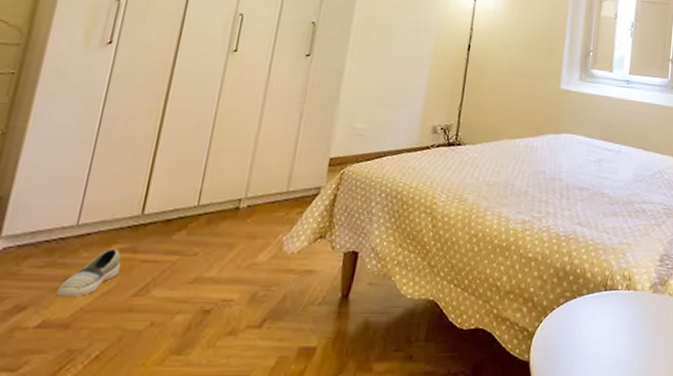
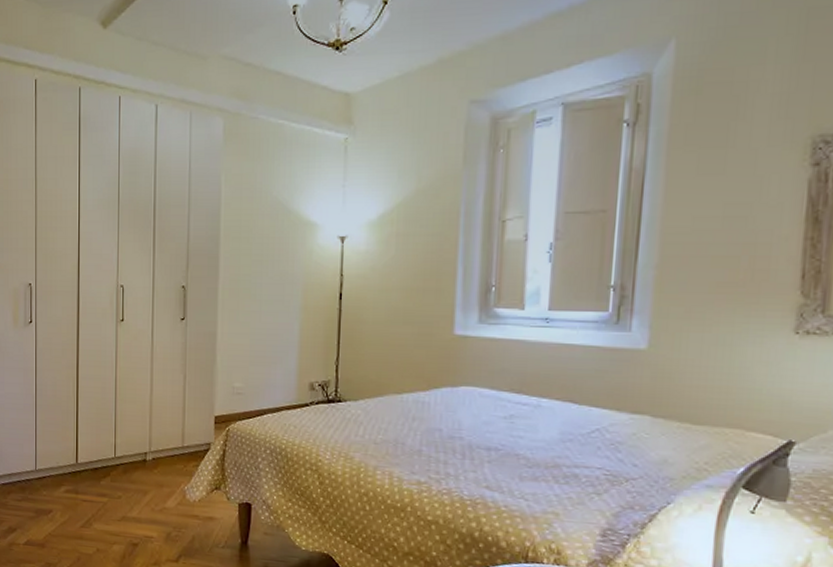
shoe: present [55,248,121,296] -> none [32,489,70,524]

